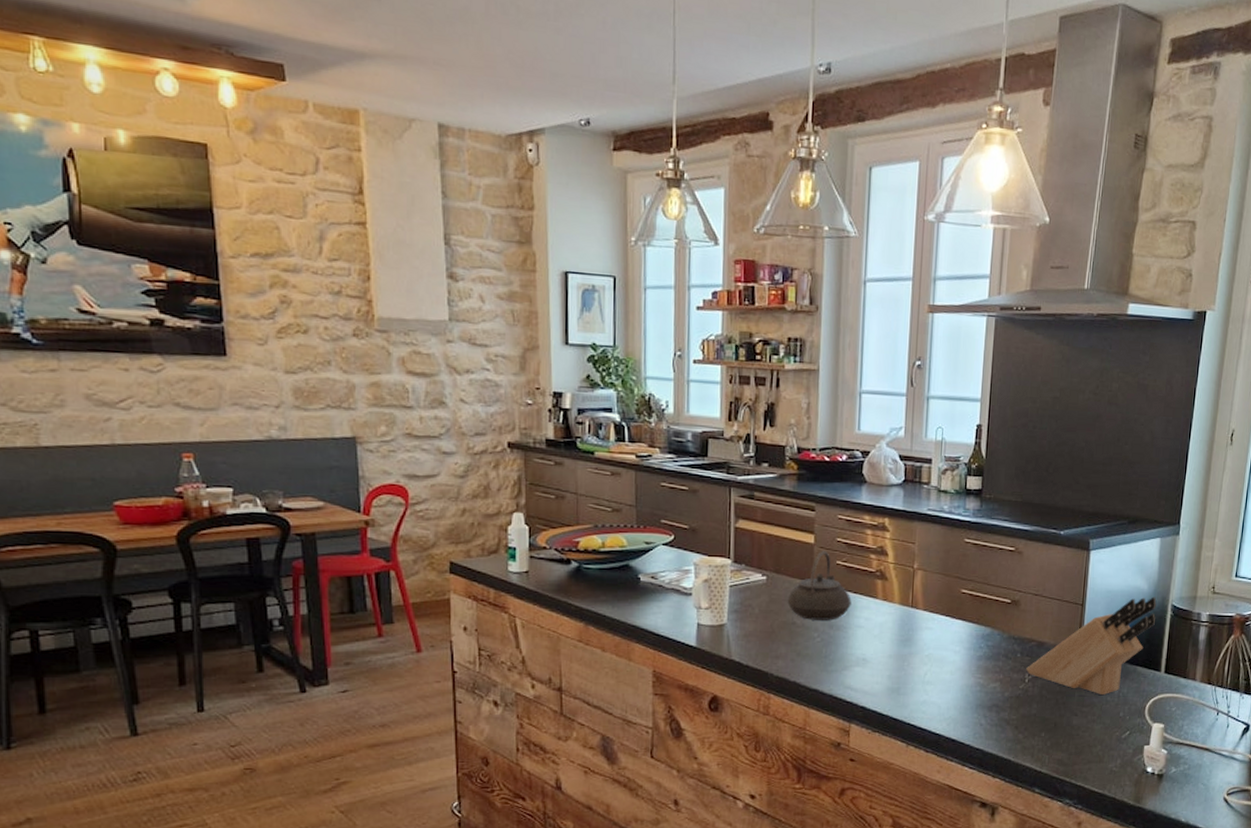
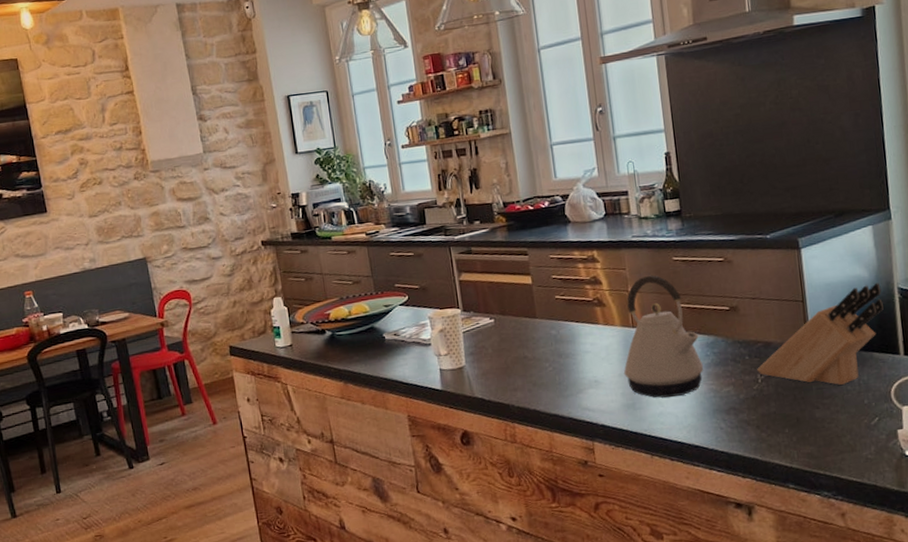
teapot: present [787,551,852,620] -> none [516,289,576,352]
kettle: none [894,554,976,687] -> present [624,275,704,398]

